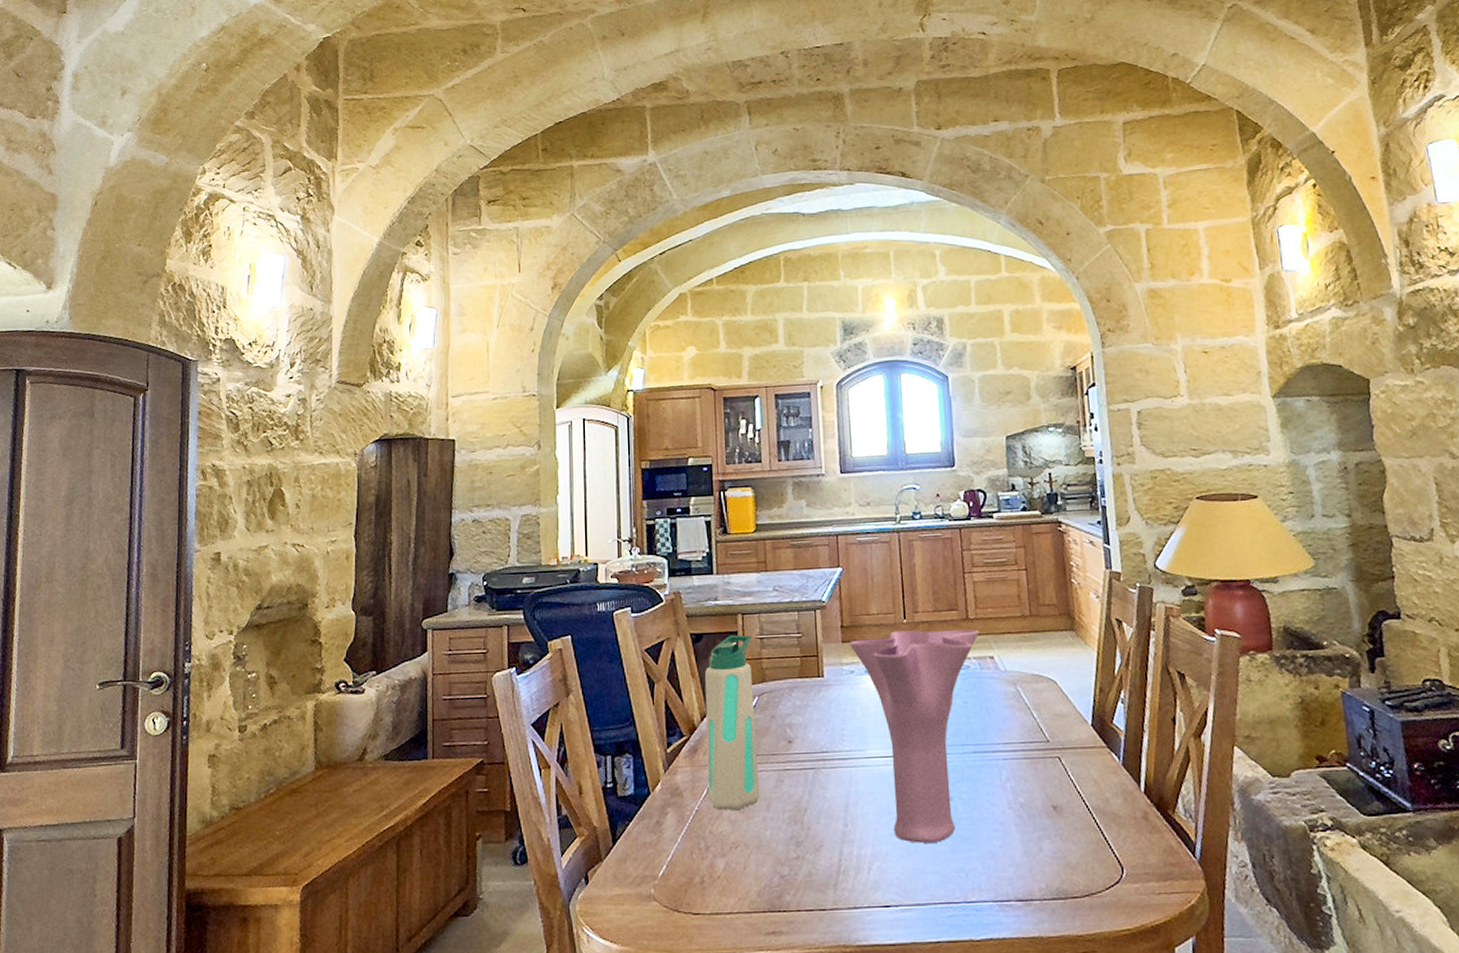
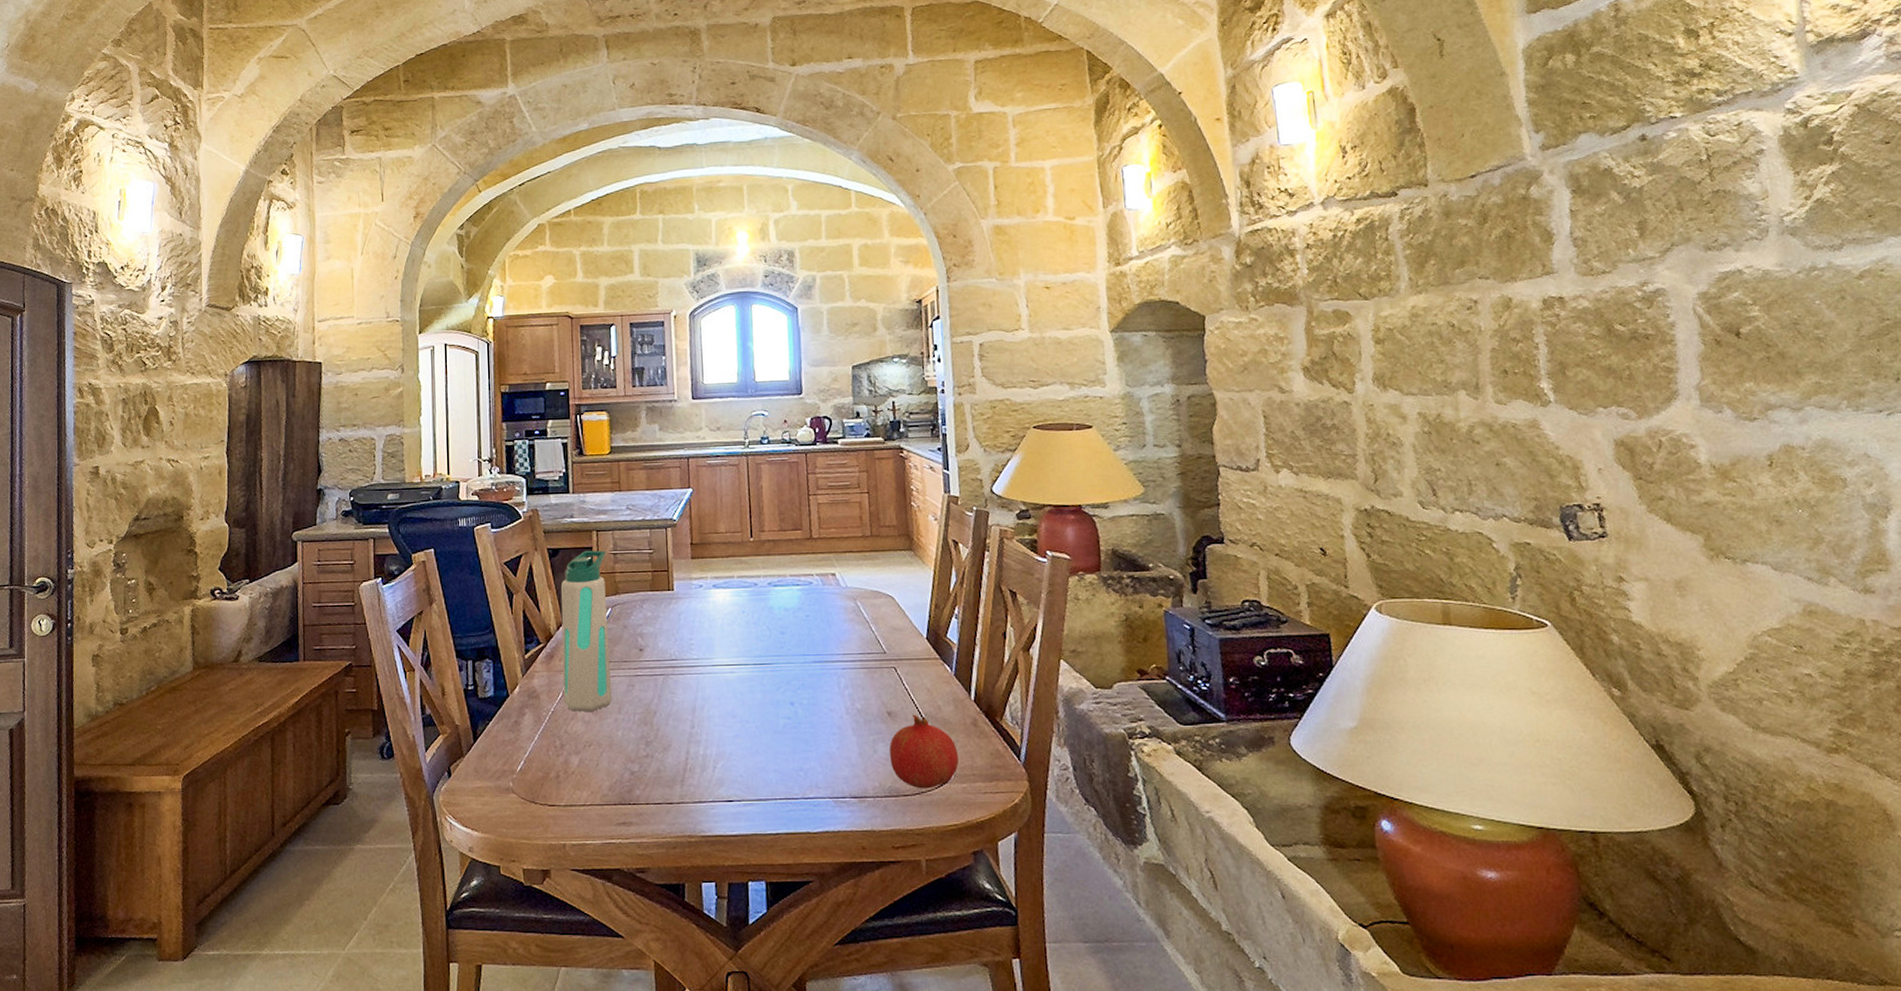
vase: present [849,629,980,843] -> none [698,547,822,744]
fruit: none [1055,808,1130,890] -> present [889,714,958,789]

